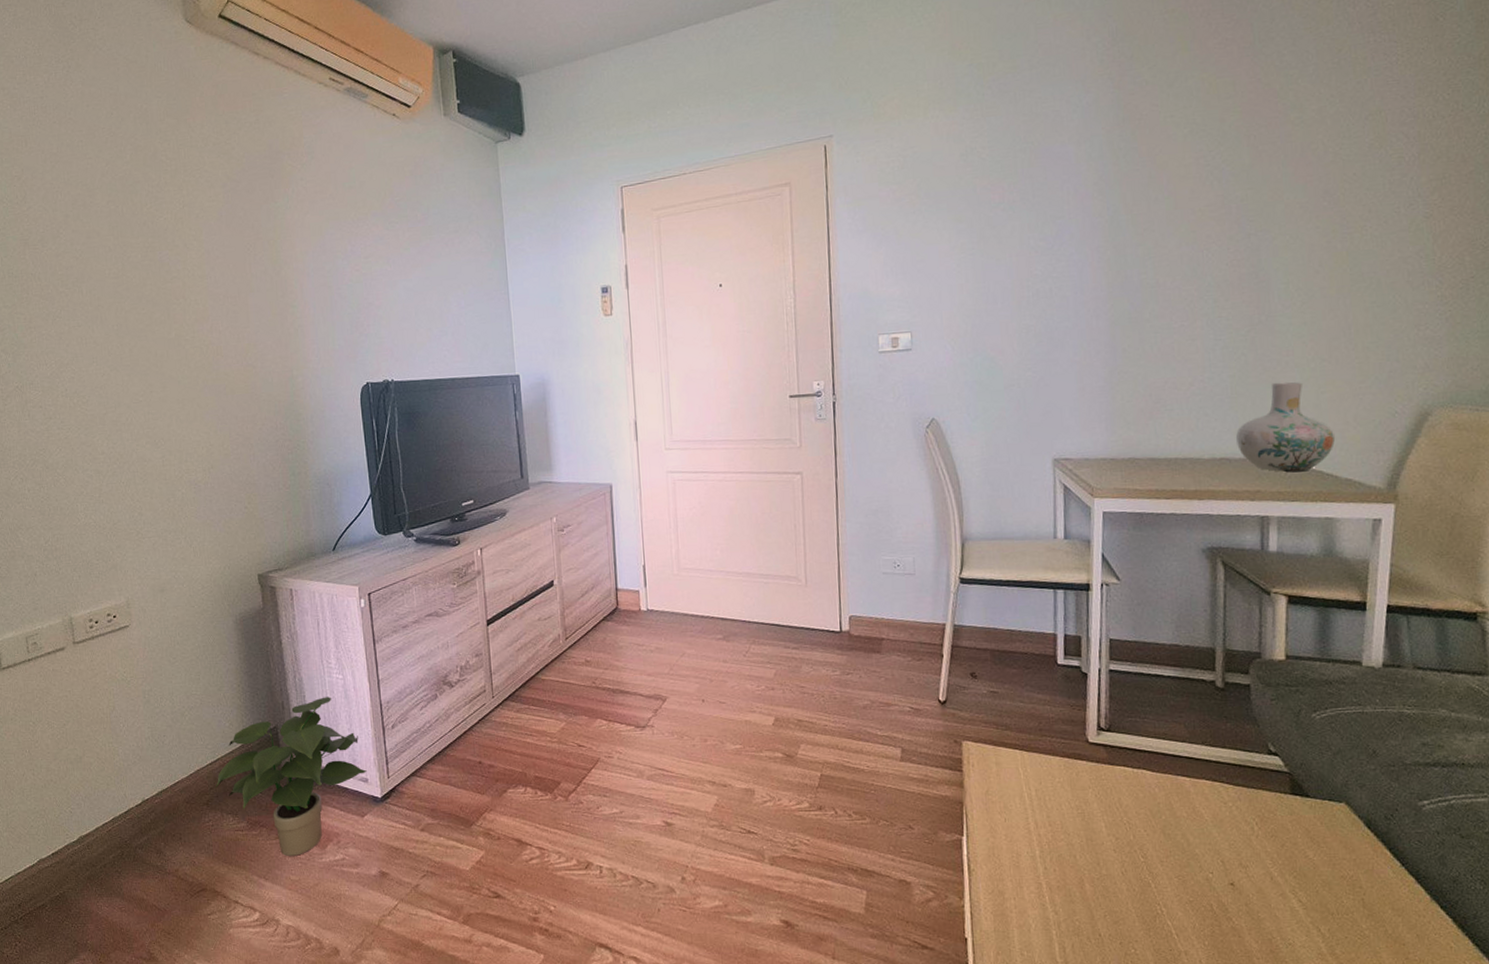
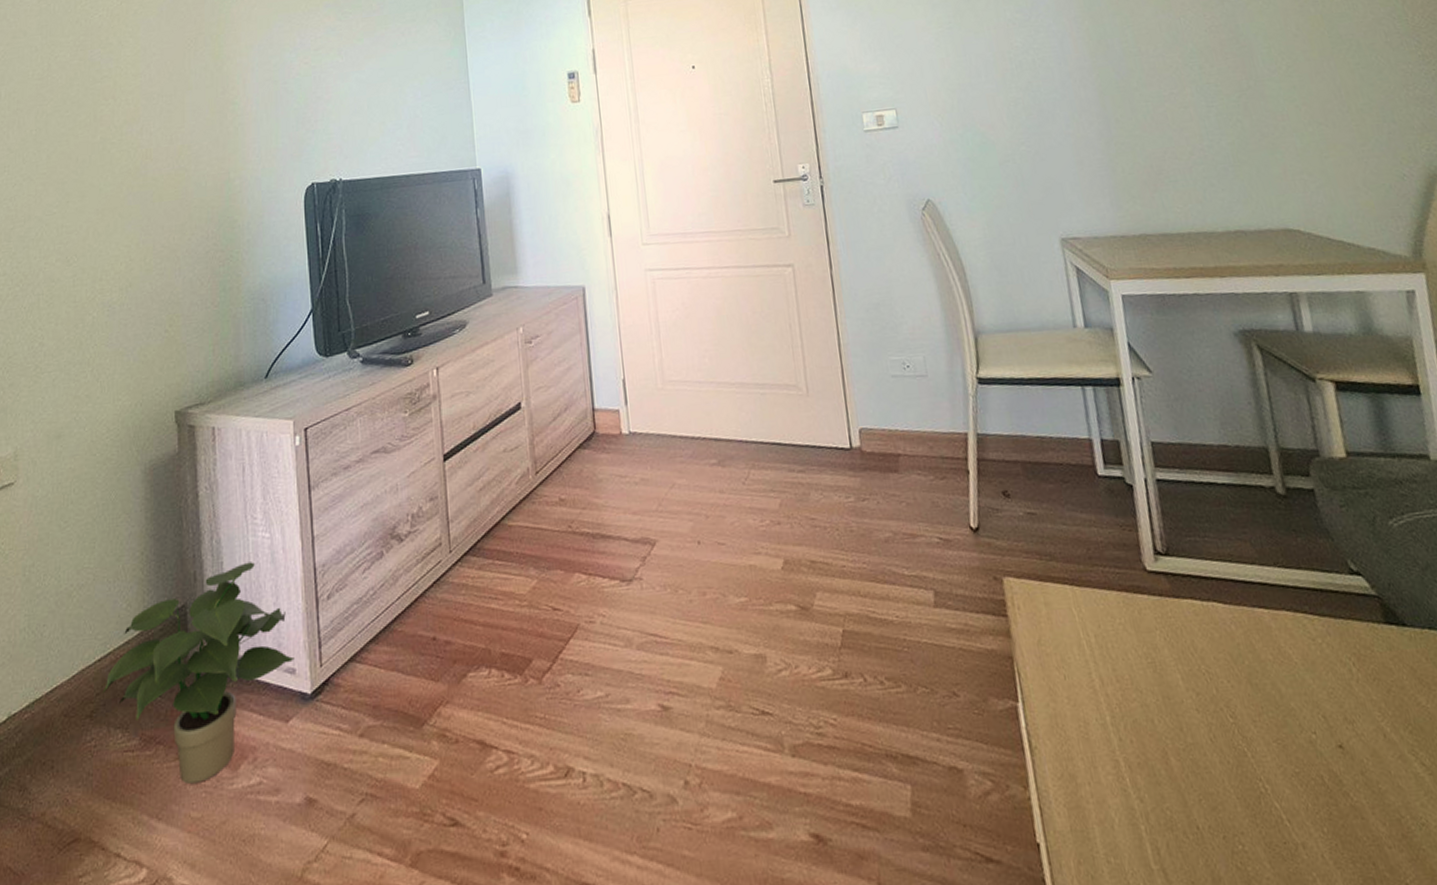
vase: present [1235,382,1336,472] -> none [1245,147,1350,243]

